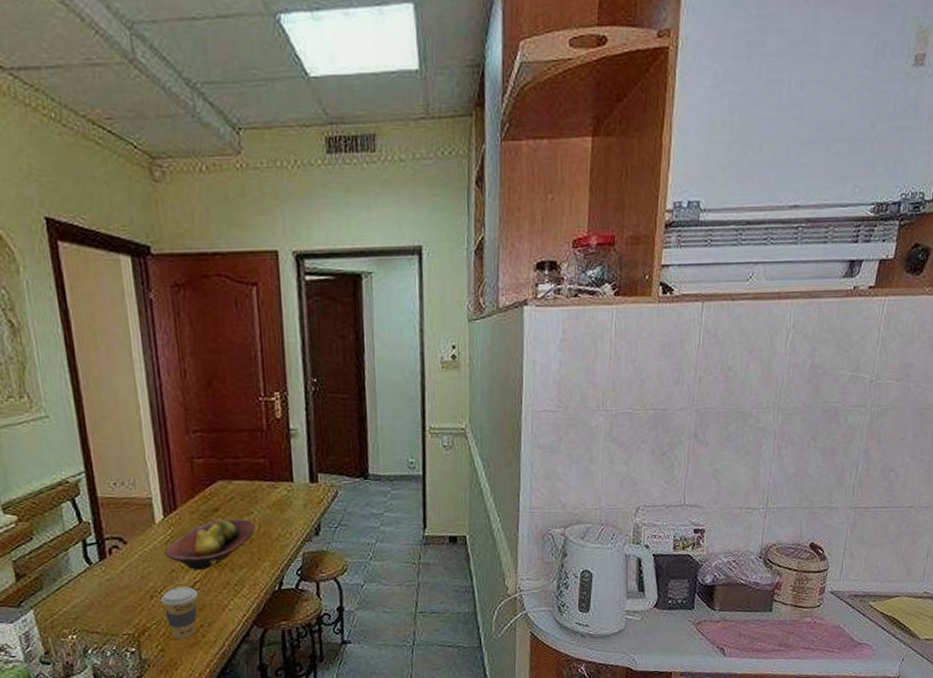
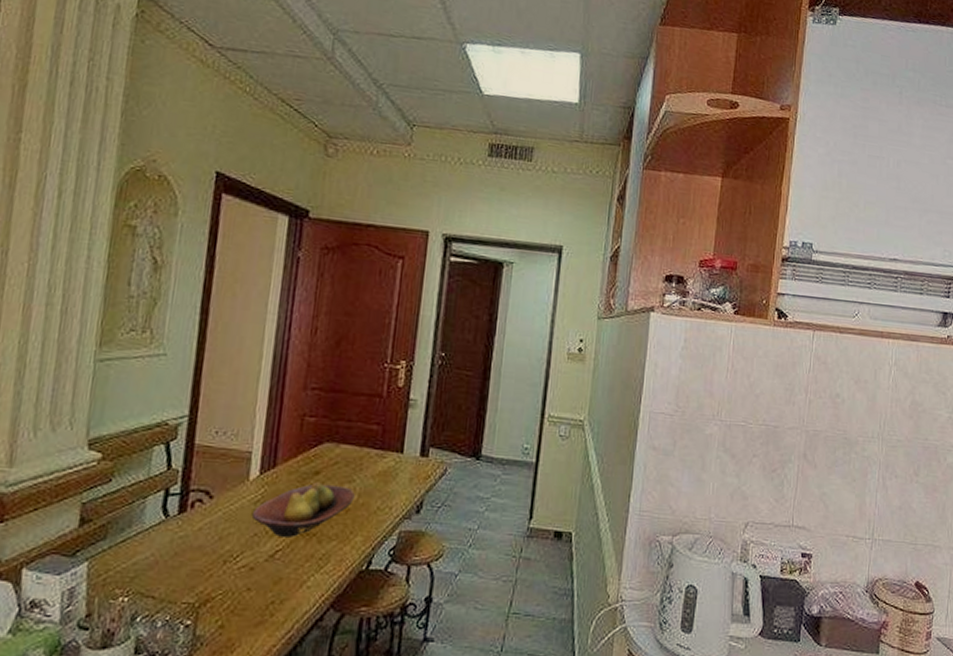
coffee cup: present [160,587,198,640] -> none [234,554,277,616]

